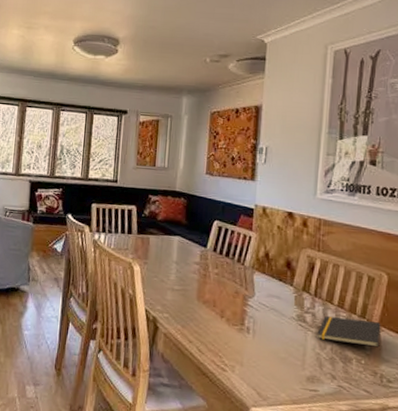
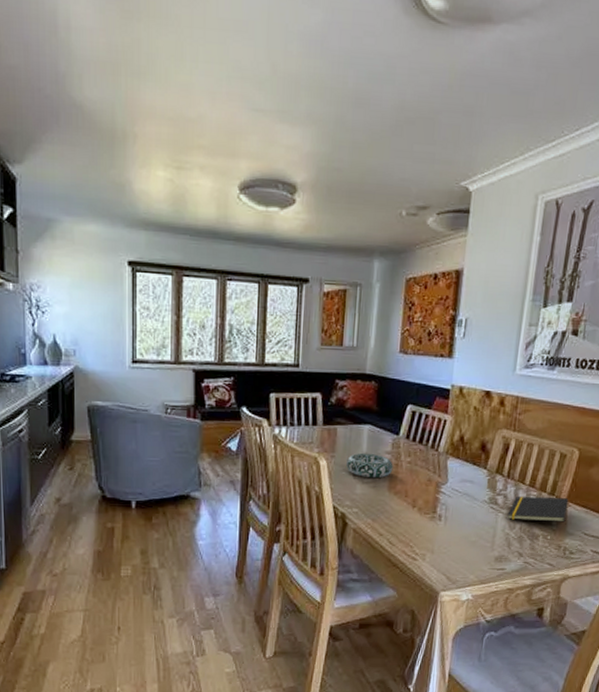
decorative bowl: none [158,262,202,287] -> present [346,453,394,479]

